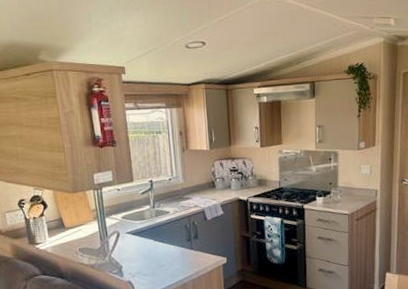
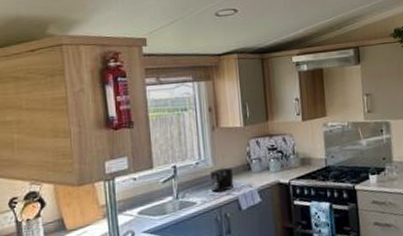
coffee maker: none [181,184,216,204] -> present [210,167,252,192]

